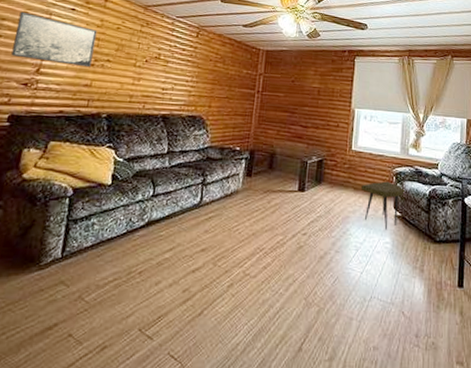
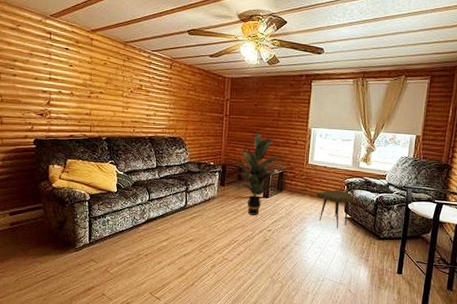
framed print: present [11,11,98,68] -> none [26,53,89,99]
indoor plant: none [264,111,326,214] -> present [233,132,286,215]

